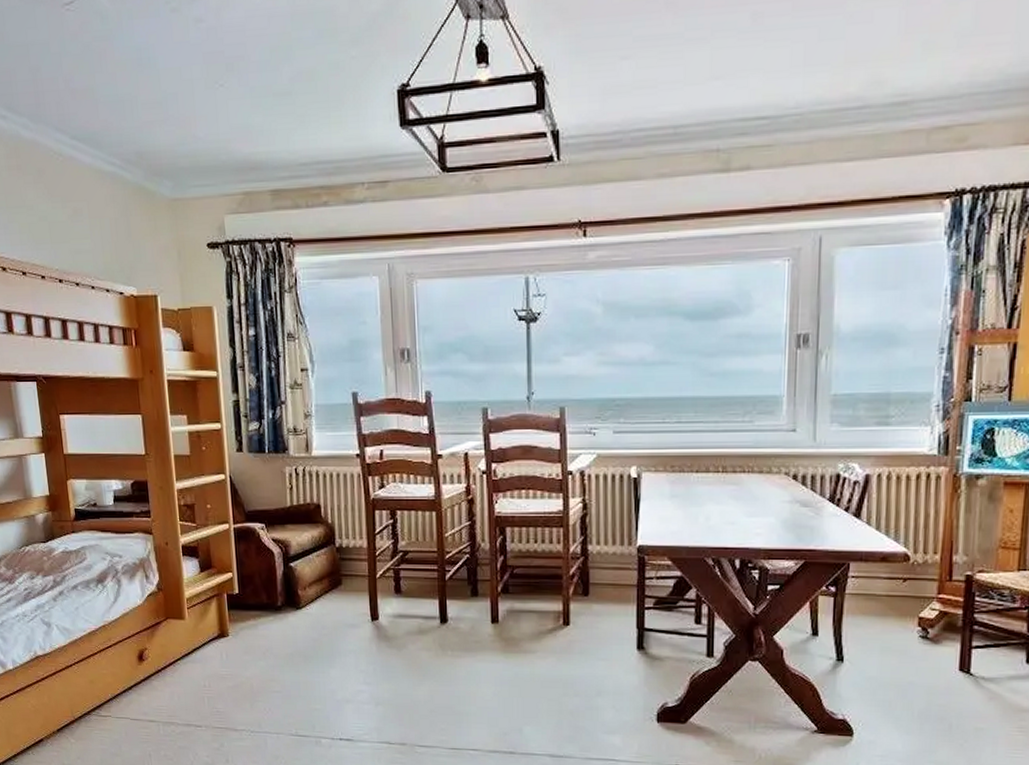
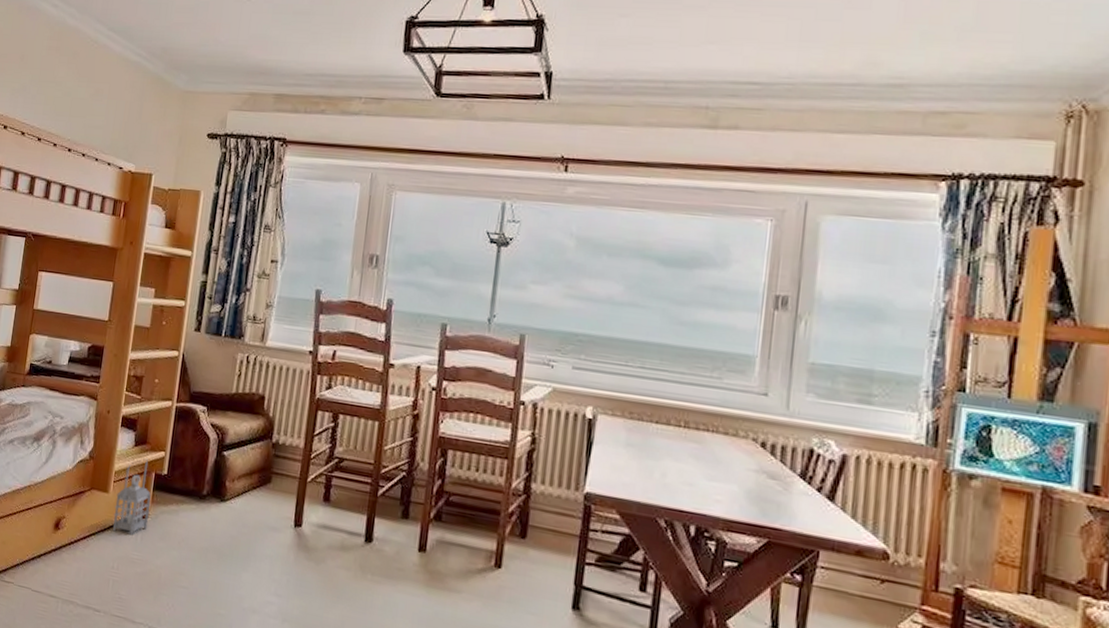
lantern: none [193,581,231,654] -> present [113,458,151,536]

